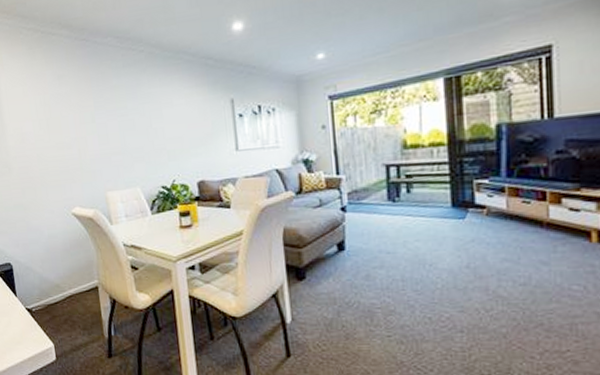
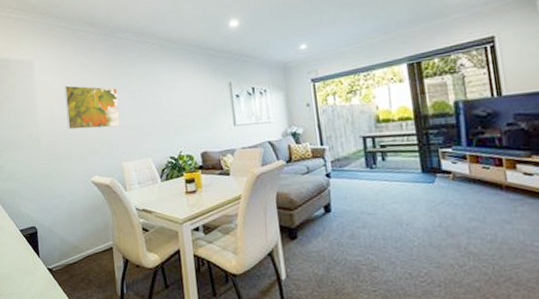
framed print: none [36,101,103,154] -> present [64,85,120,130]

